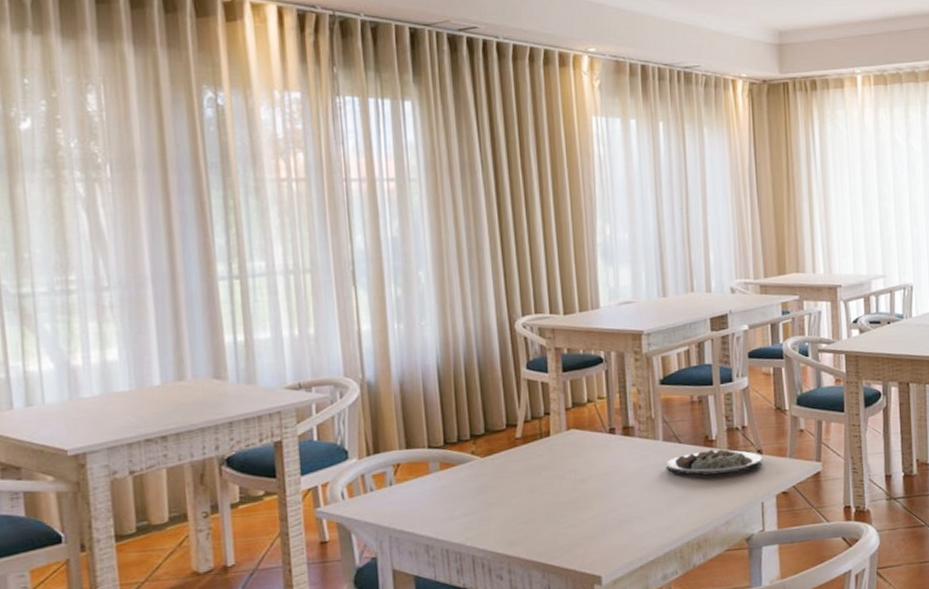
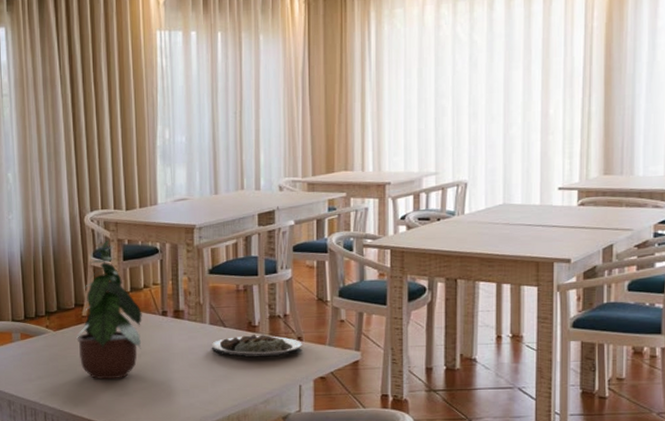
potted plant: none [508,348,587,512] -> present [75,240,142,380]

